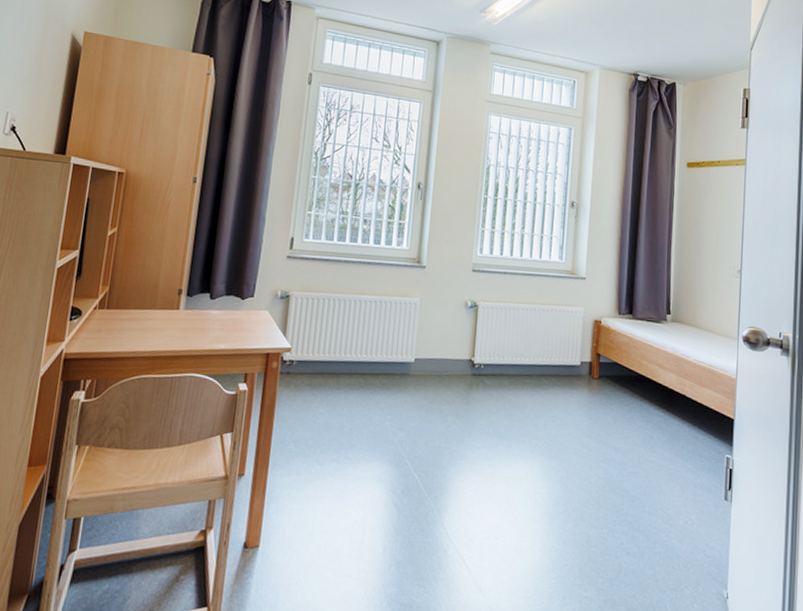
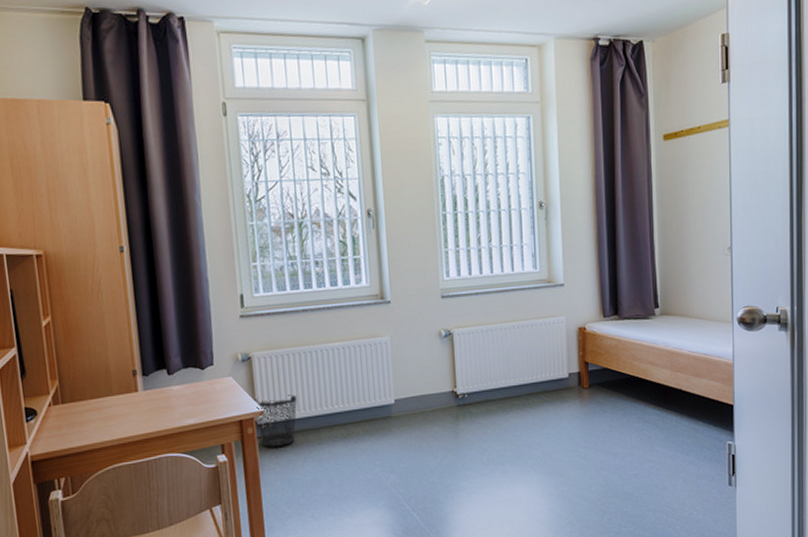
wastebasket: none [282,334,324,385] -> present [253,394,297,447]

